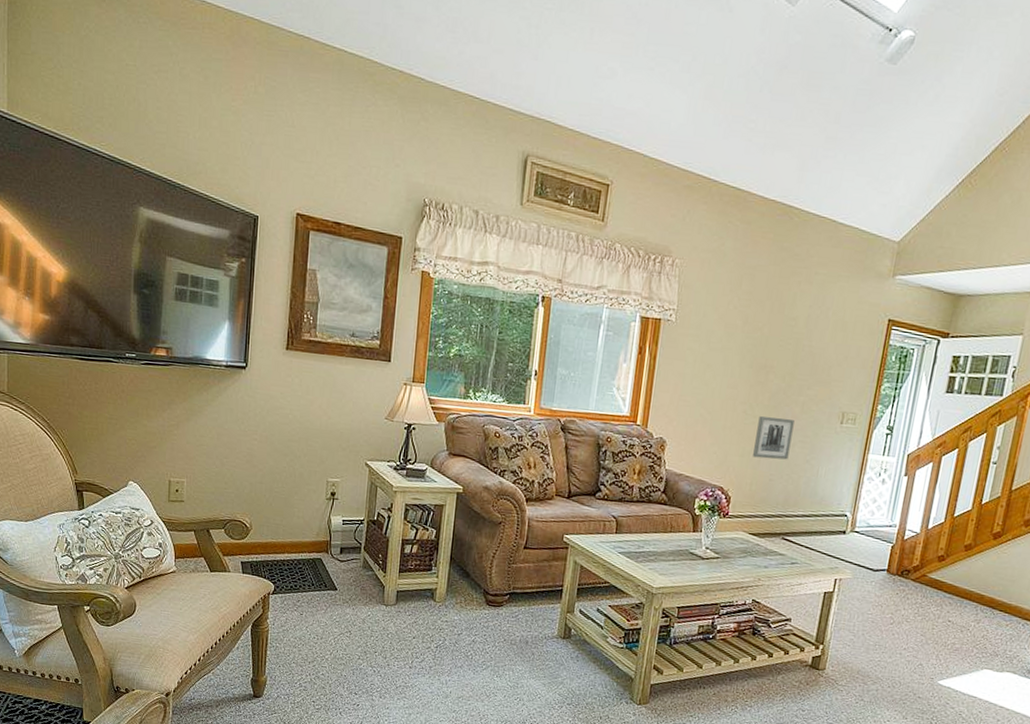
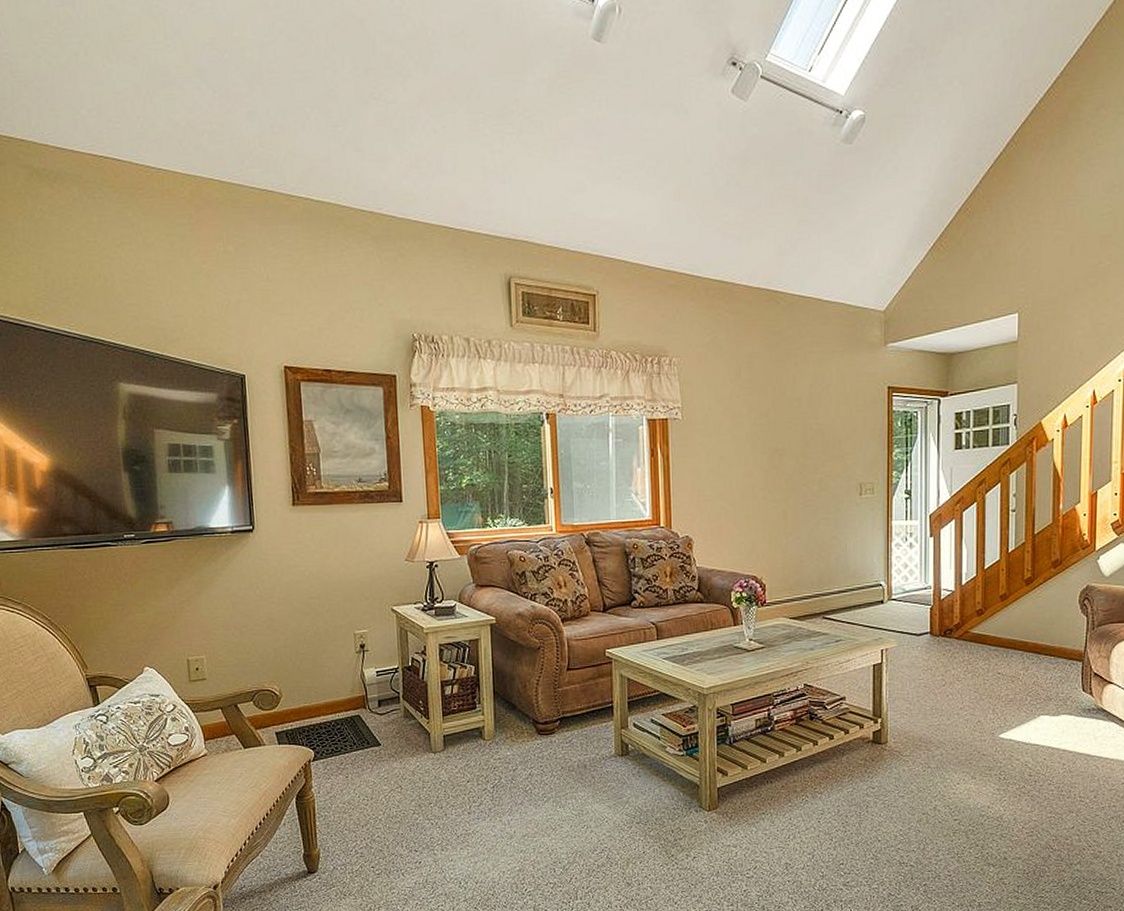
wall art: present [753,416,795,460] -> none [780,497,815,542]

